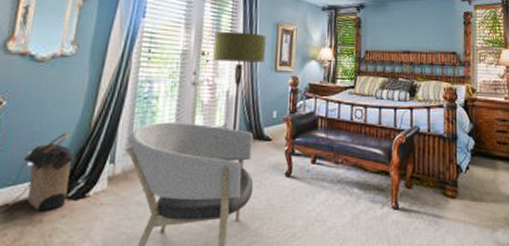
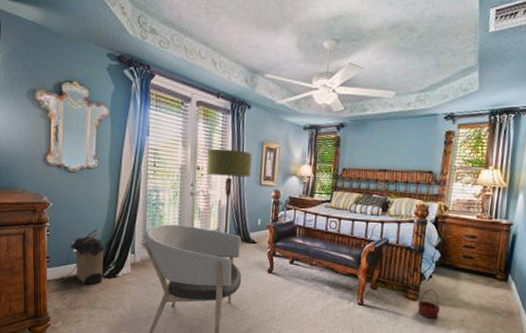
basket: none [458,183,483,219] -> present [418,289,441,319]

